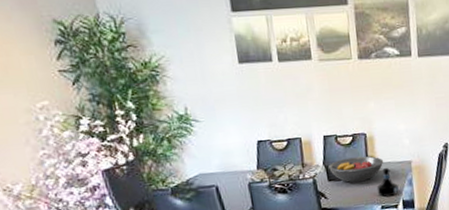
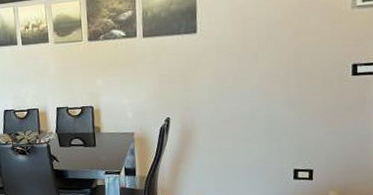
fruit bowl: present [329,156,384,183] -> none [60,126,109,149]
tequila bottle: present [376,167,399,197] -> none [101,137,122,164]

